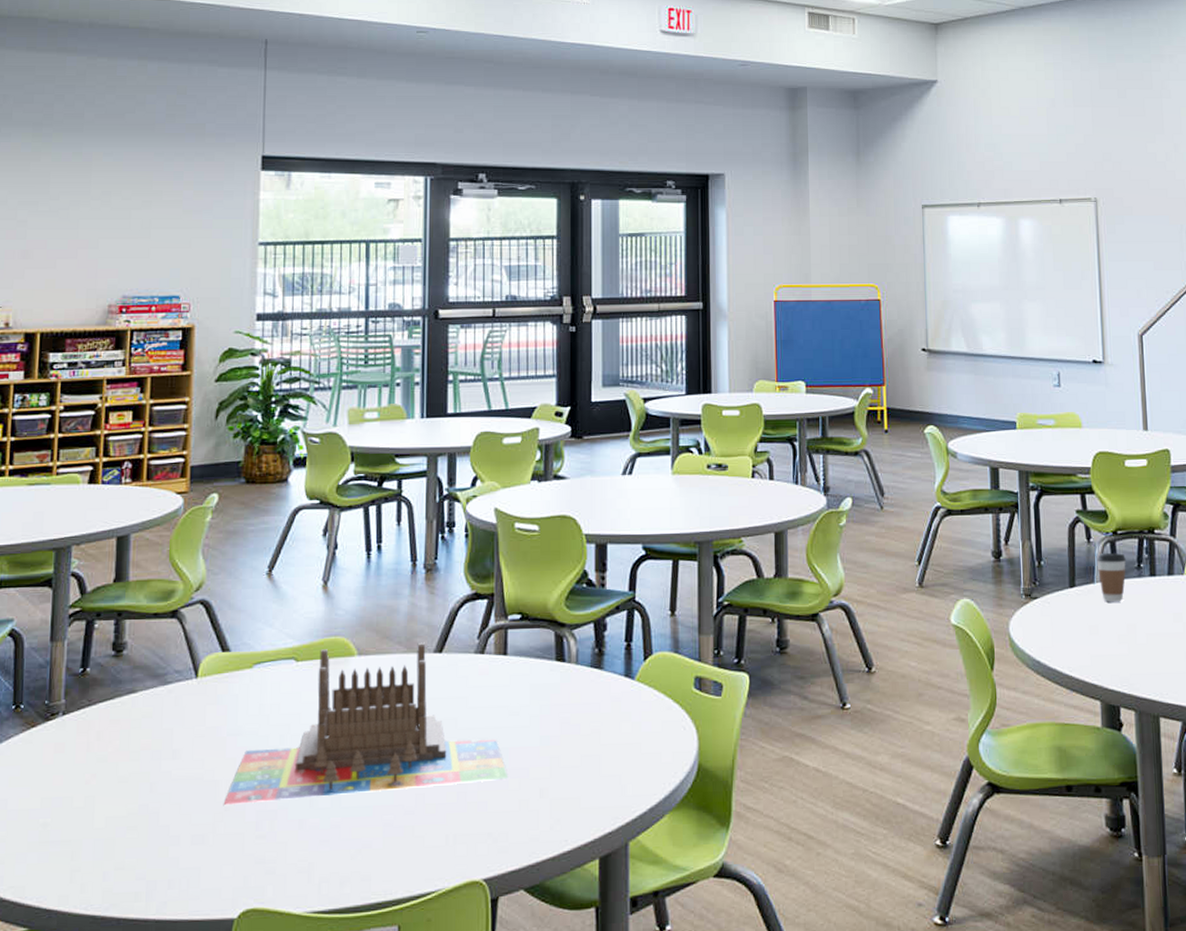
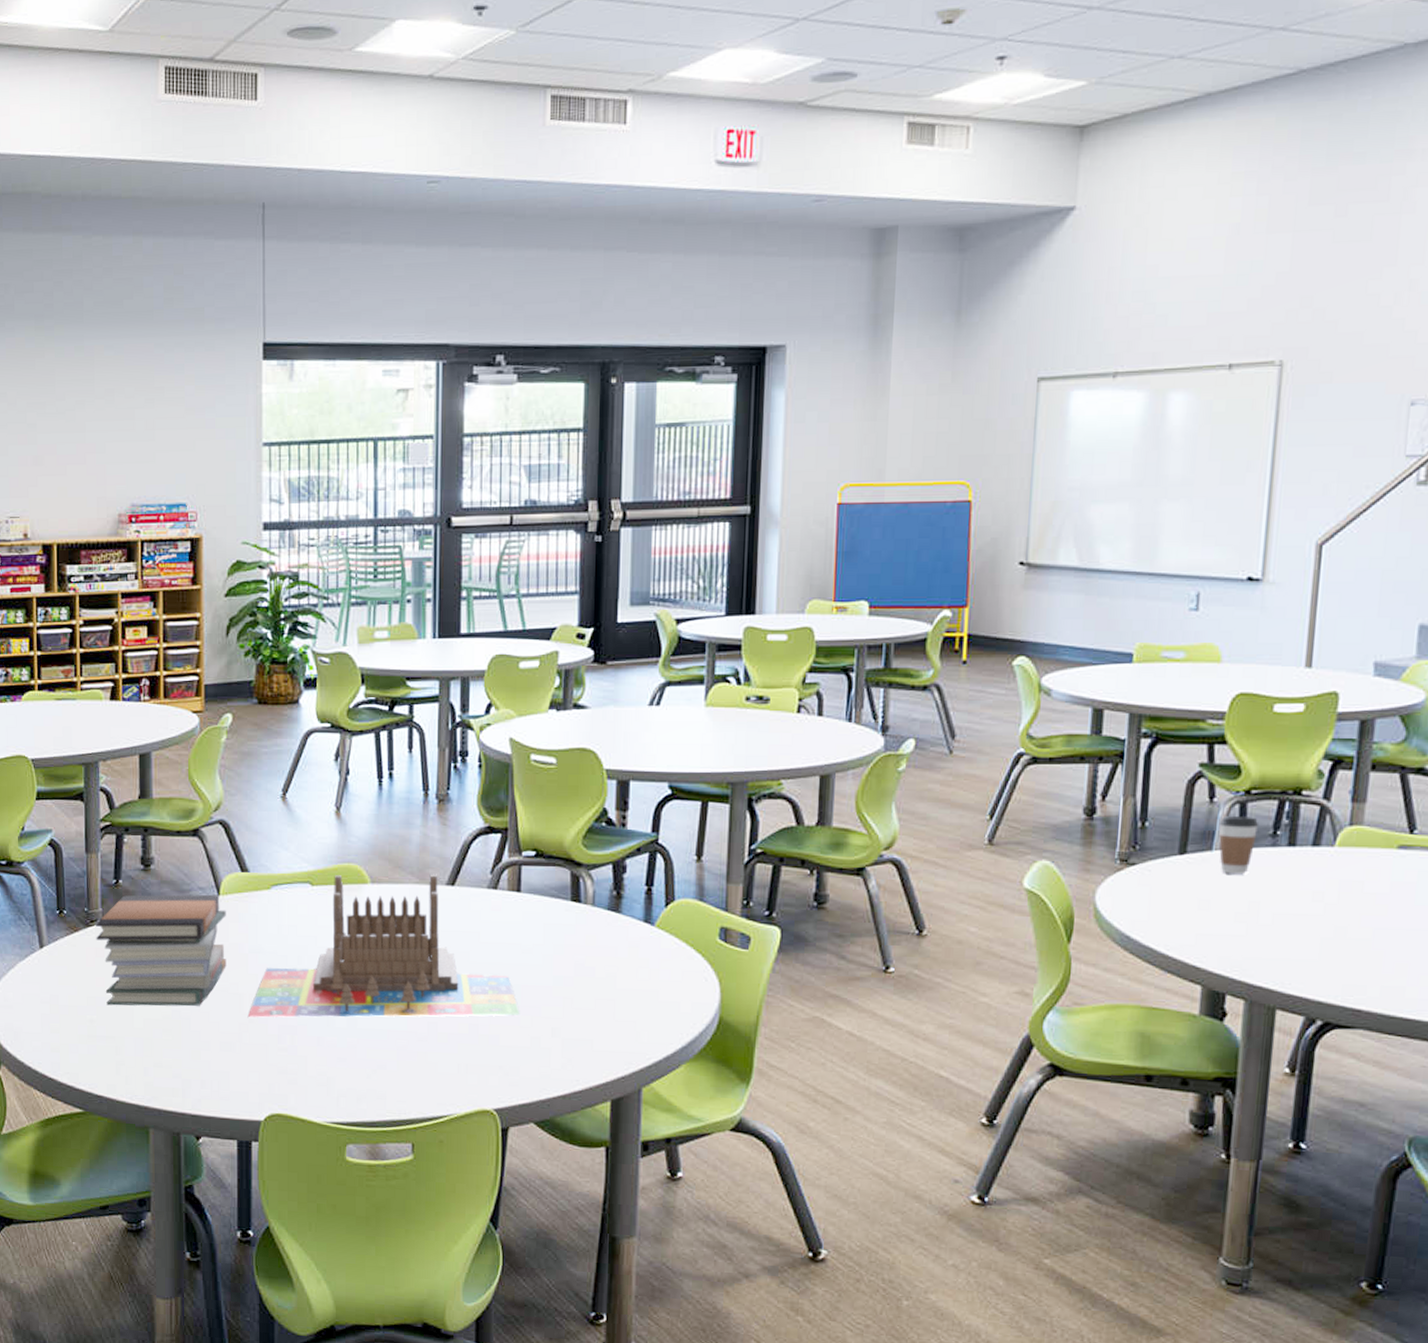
book stack: none [56,677,204,806] -> present [96,894,226,1007]

